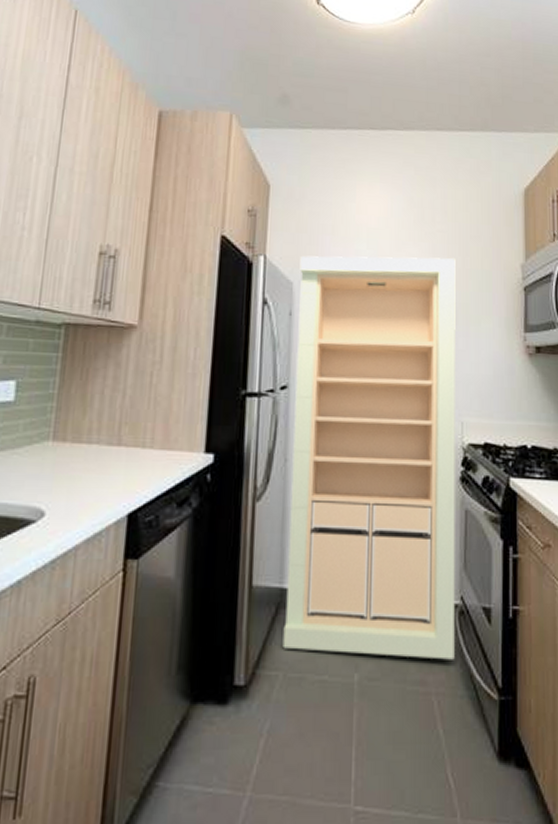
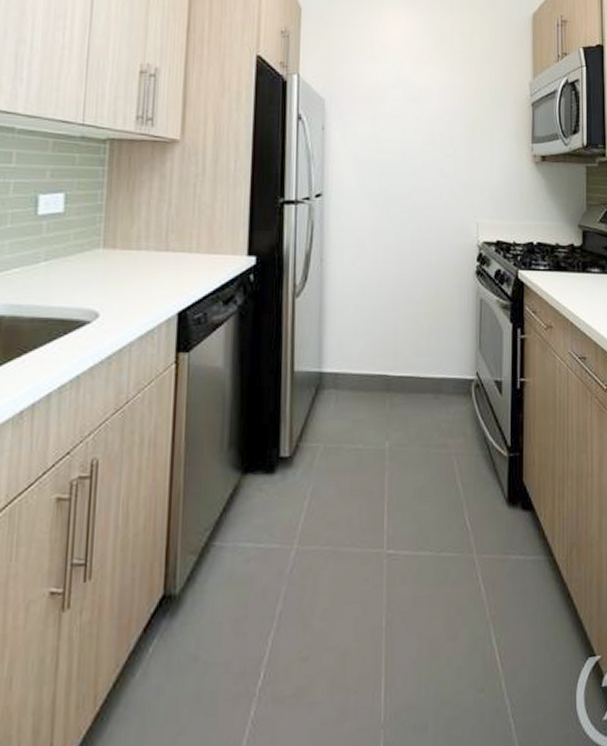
storage cabinet: present [282,256,456,660] -> none [322,74,472,426]

